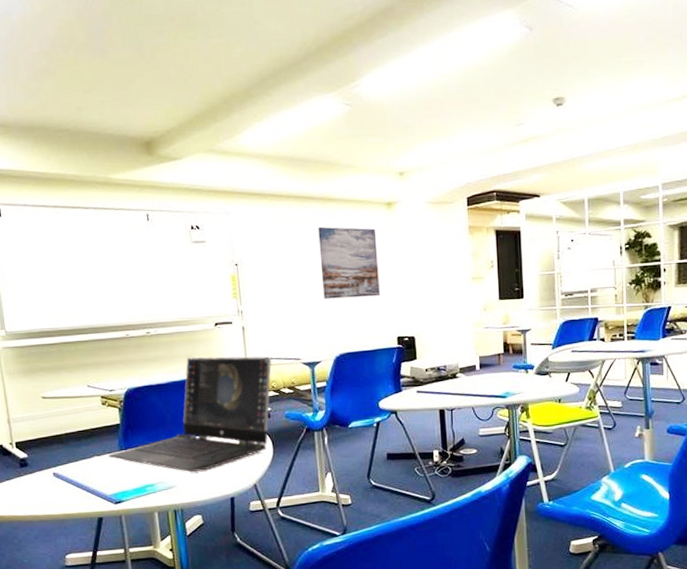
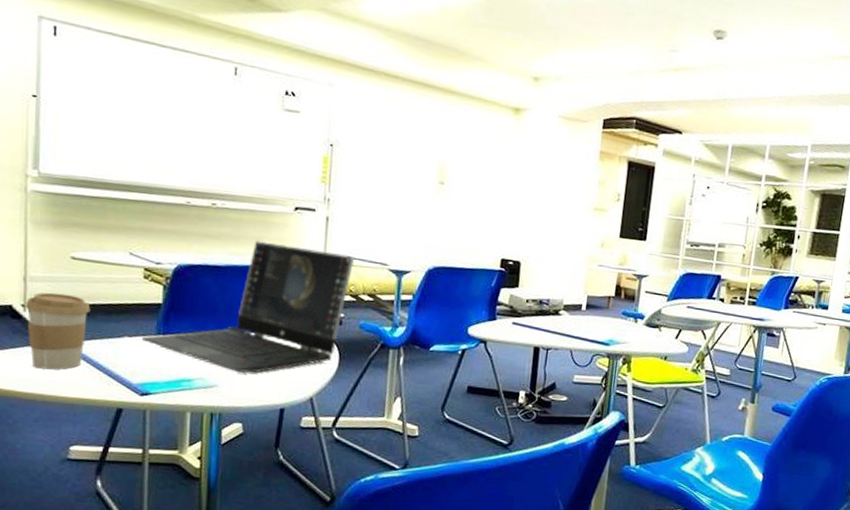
coffee cup: none [12,428,64,494] -> present [26,292,91,370]
wall art: present [318,226,380,299] -> none [426,120,498,210]

